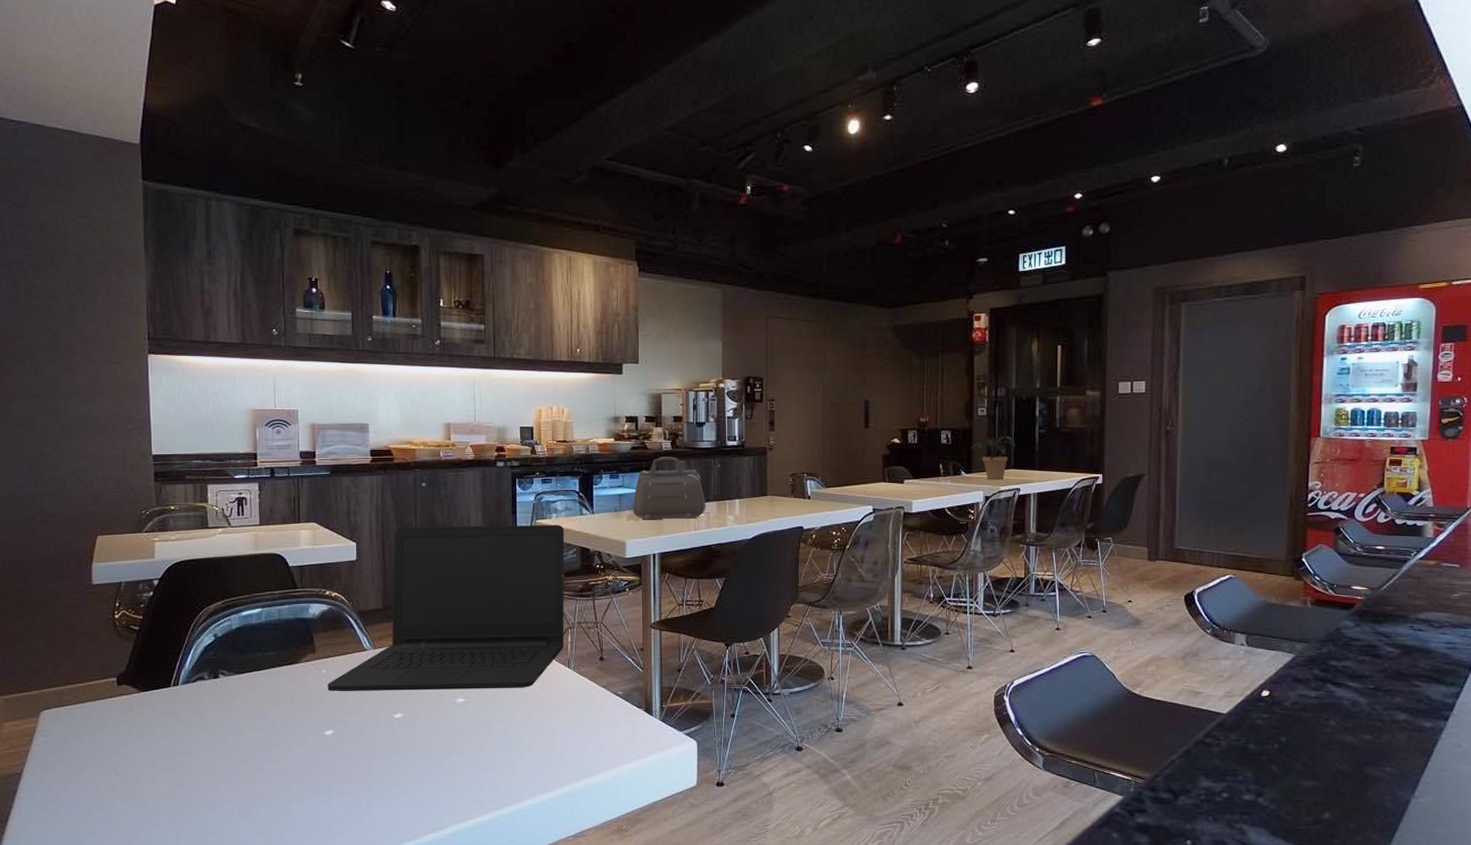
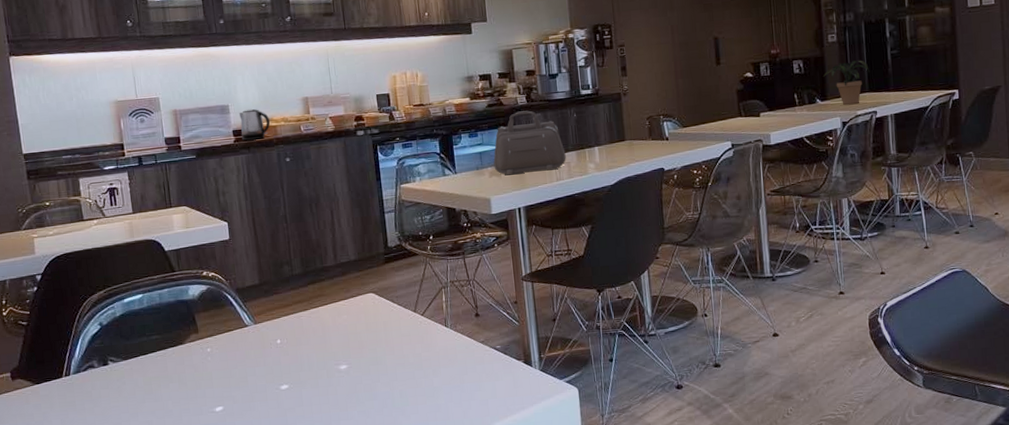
laptop: present [327,524,565,692] -> none [213,187,439,369]
kettle: none [378,429,410,462] -> present [238,108,271,141]

